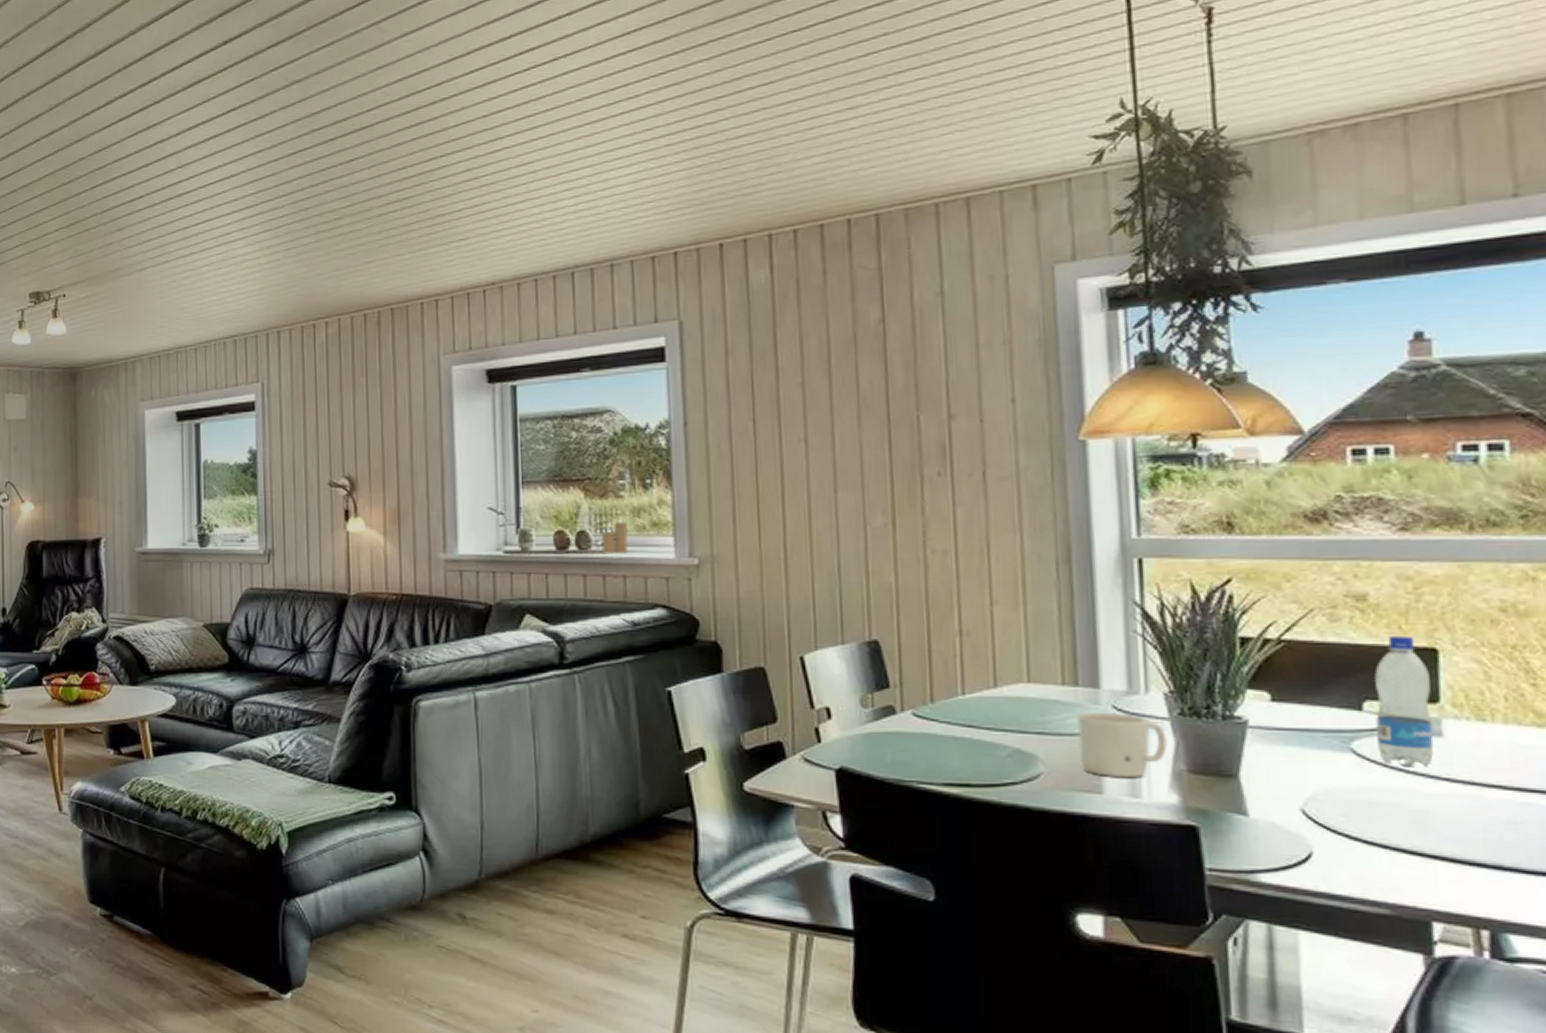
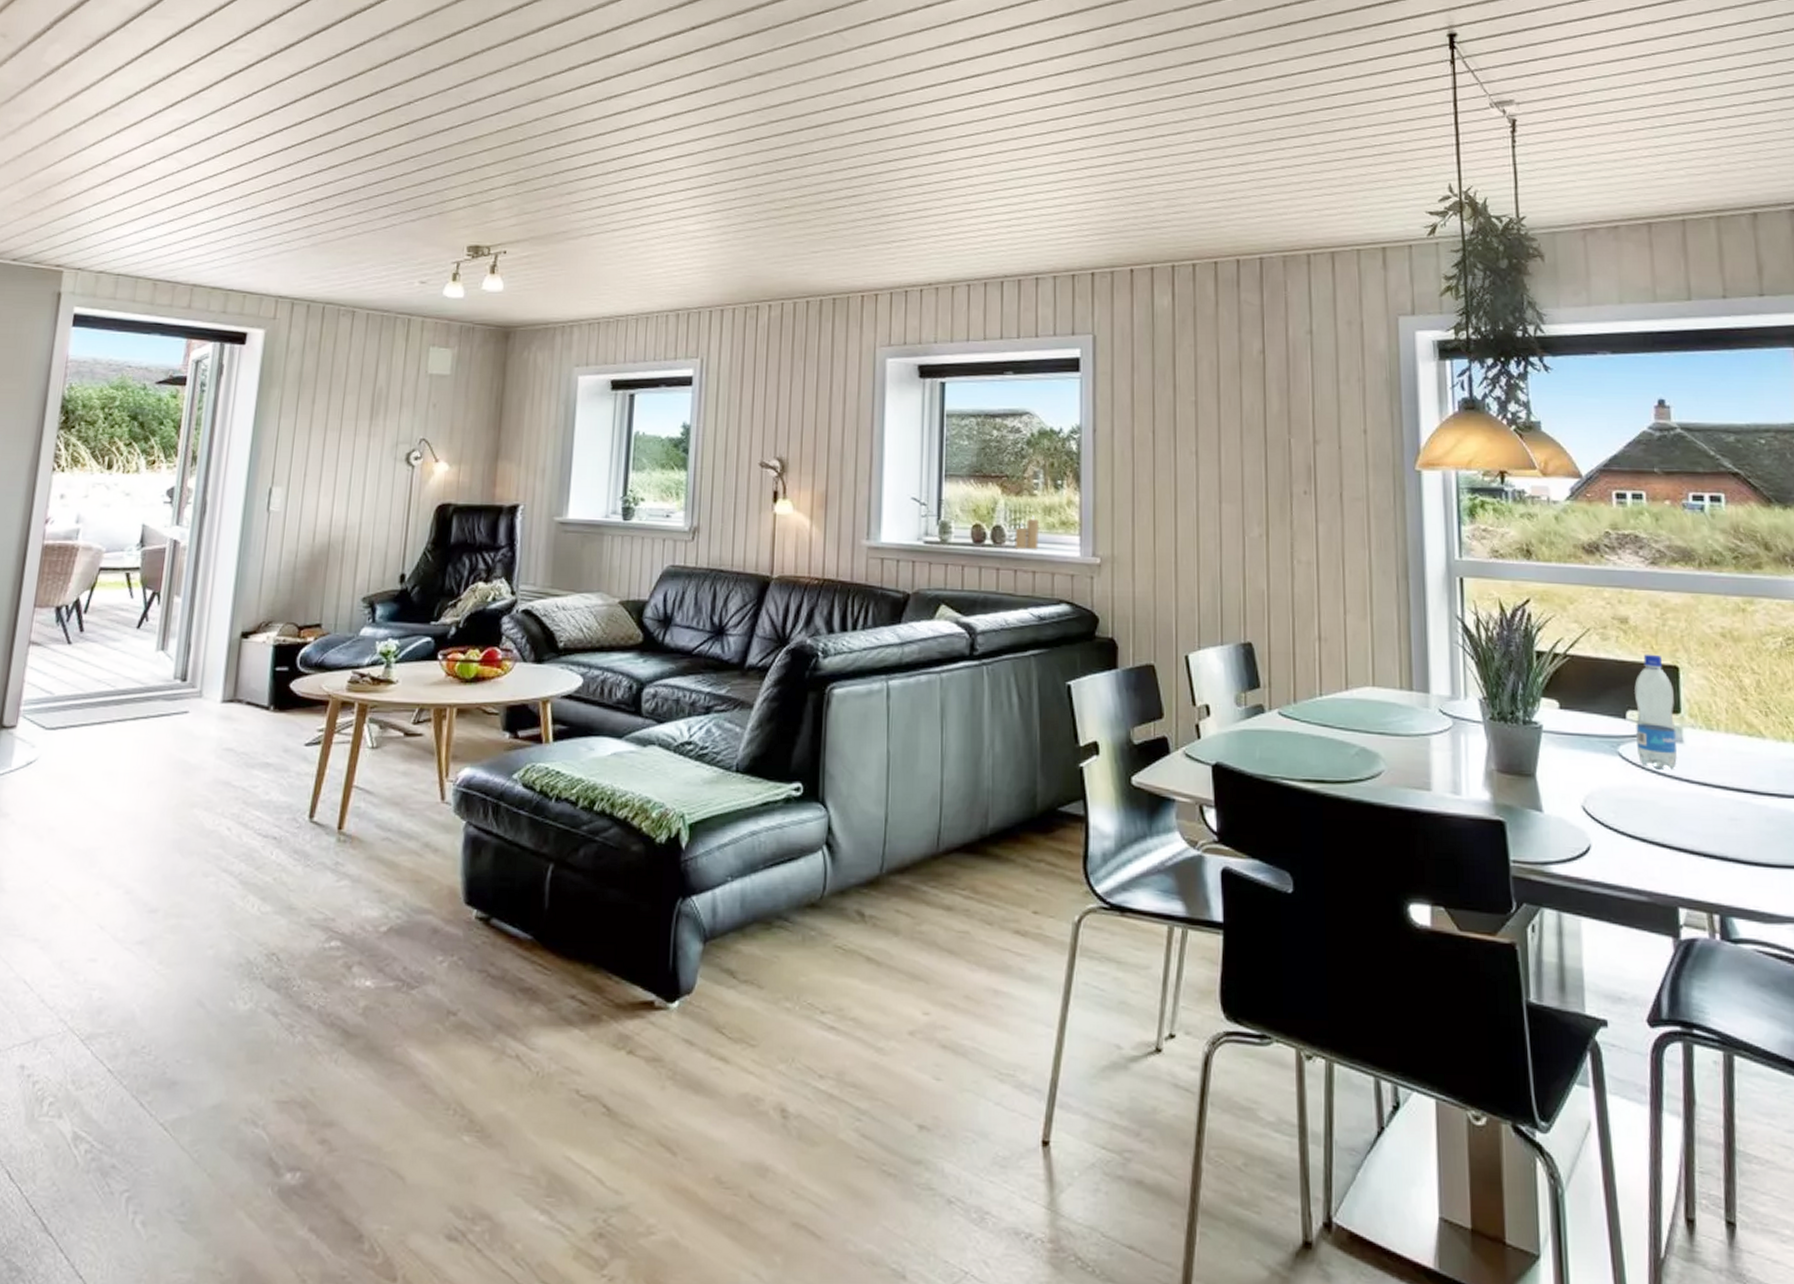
mug: present [1077,712,1167,778] -> none [1411,715,1481,777]

